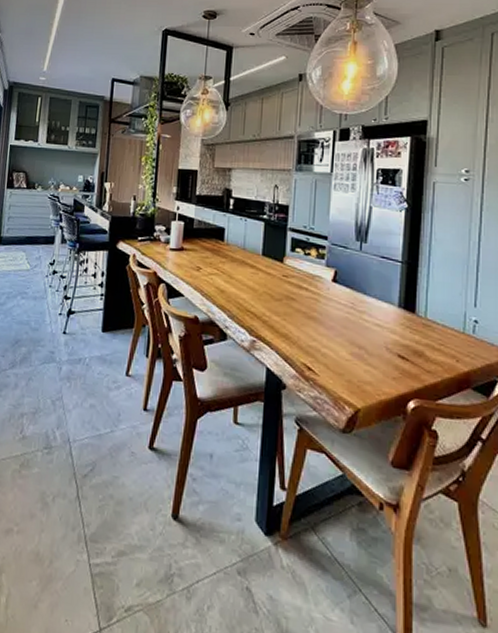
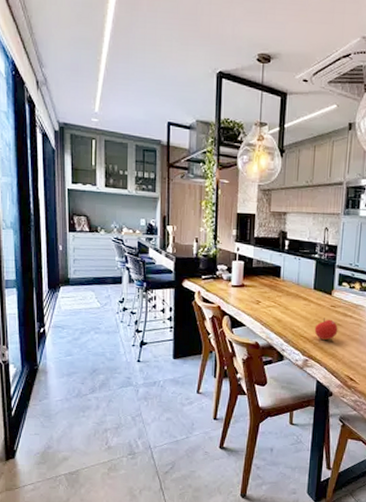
fruit: none [263,289,292,317] -> present [314,318,338,340]

